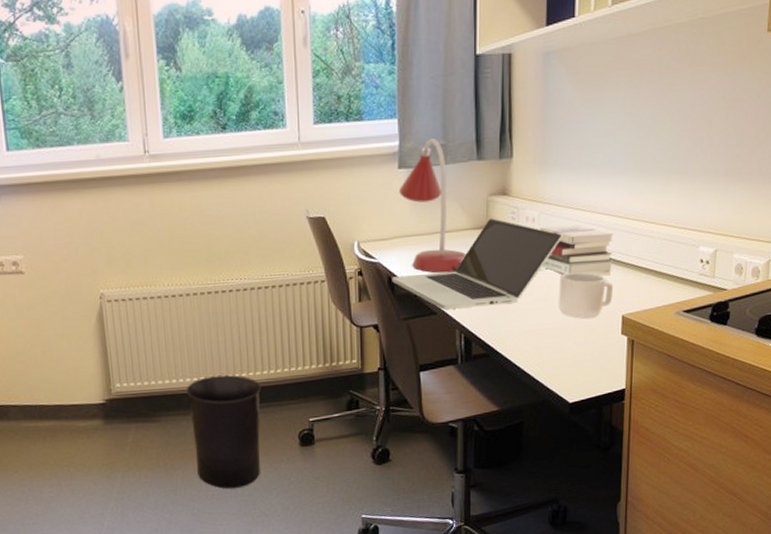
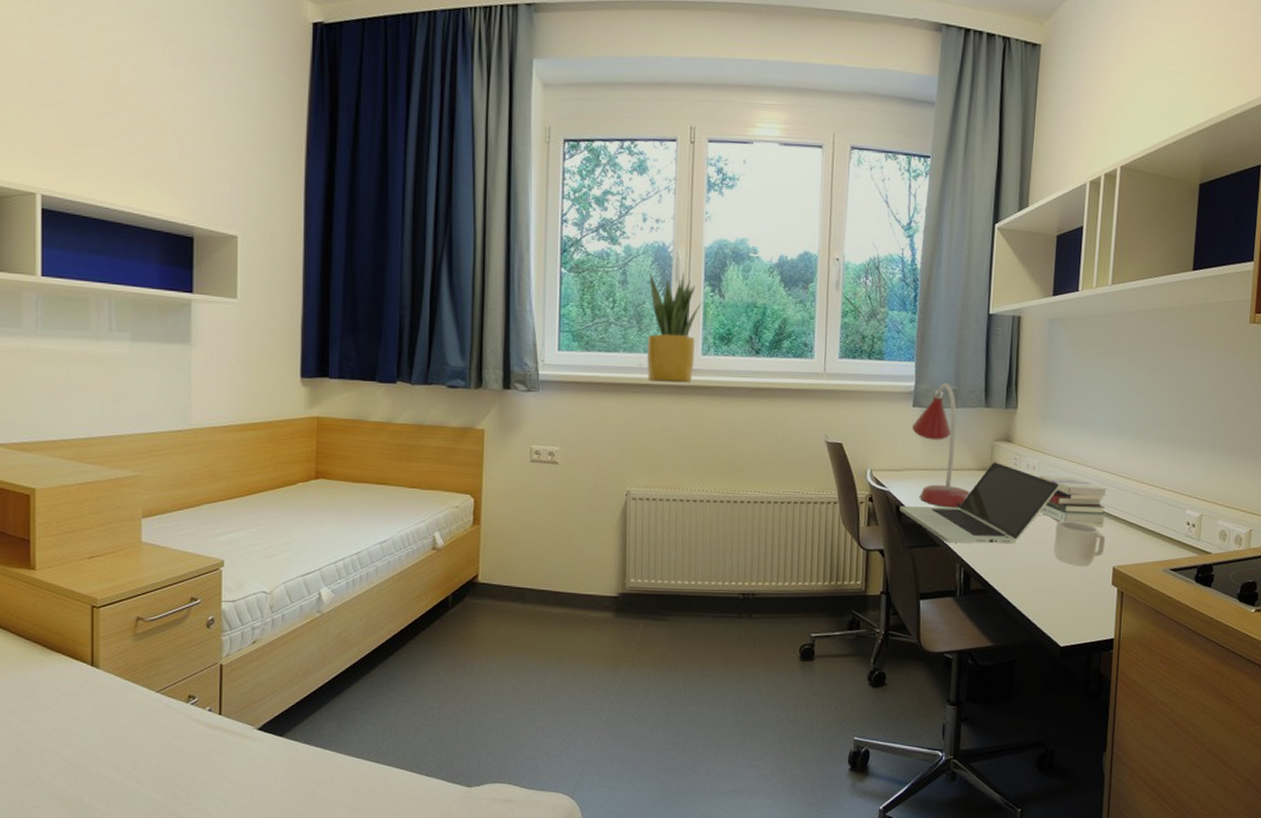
planter: none [94,47,159,174] -> present [647,270,703,383]
waste bin: present [186,374,262,489] -> none [696,581,769,695]

